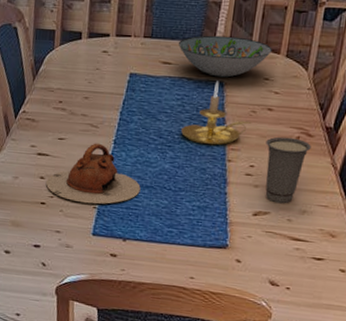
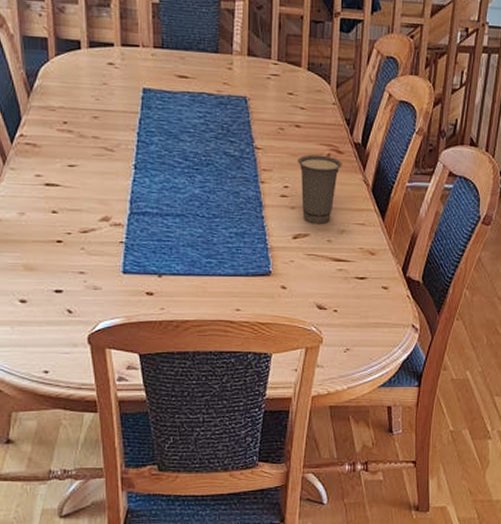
teapot: present [45,143,141,204] -> none [59,169,171,239]
decorative bowl: present [179,35,272,78] -> none [194,46,293,93]
candle holder: present [180,81,252,146] -> none [207,96,281,167]

